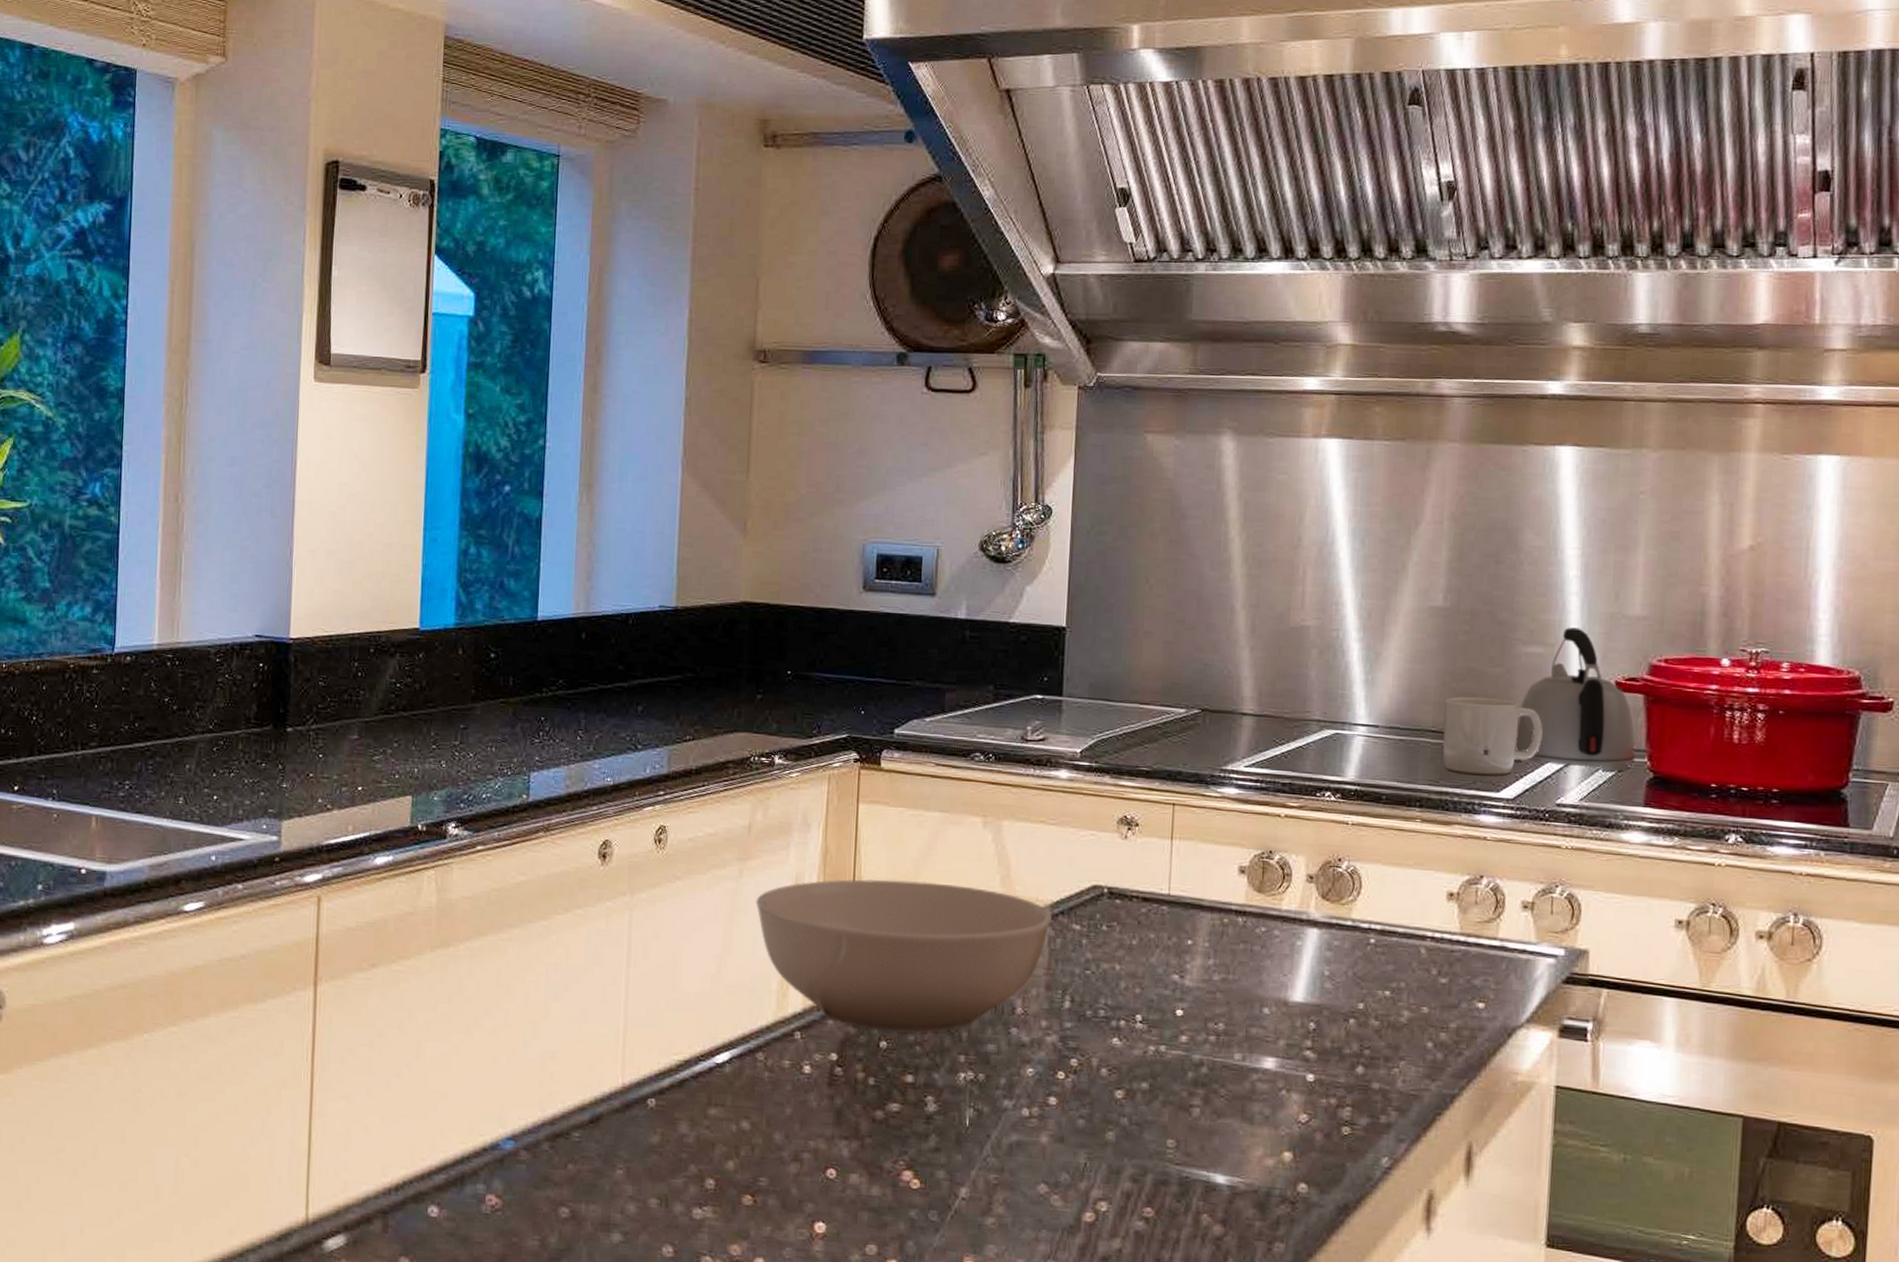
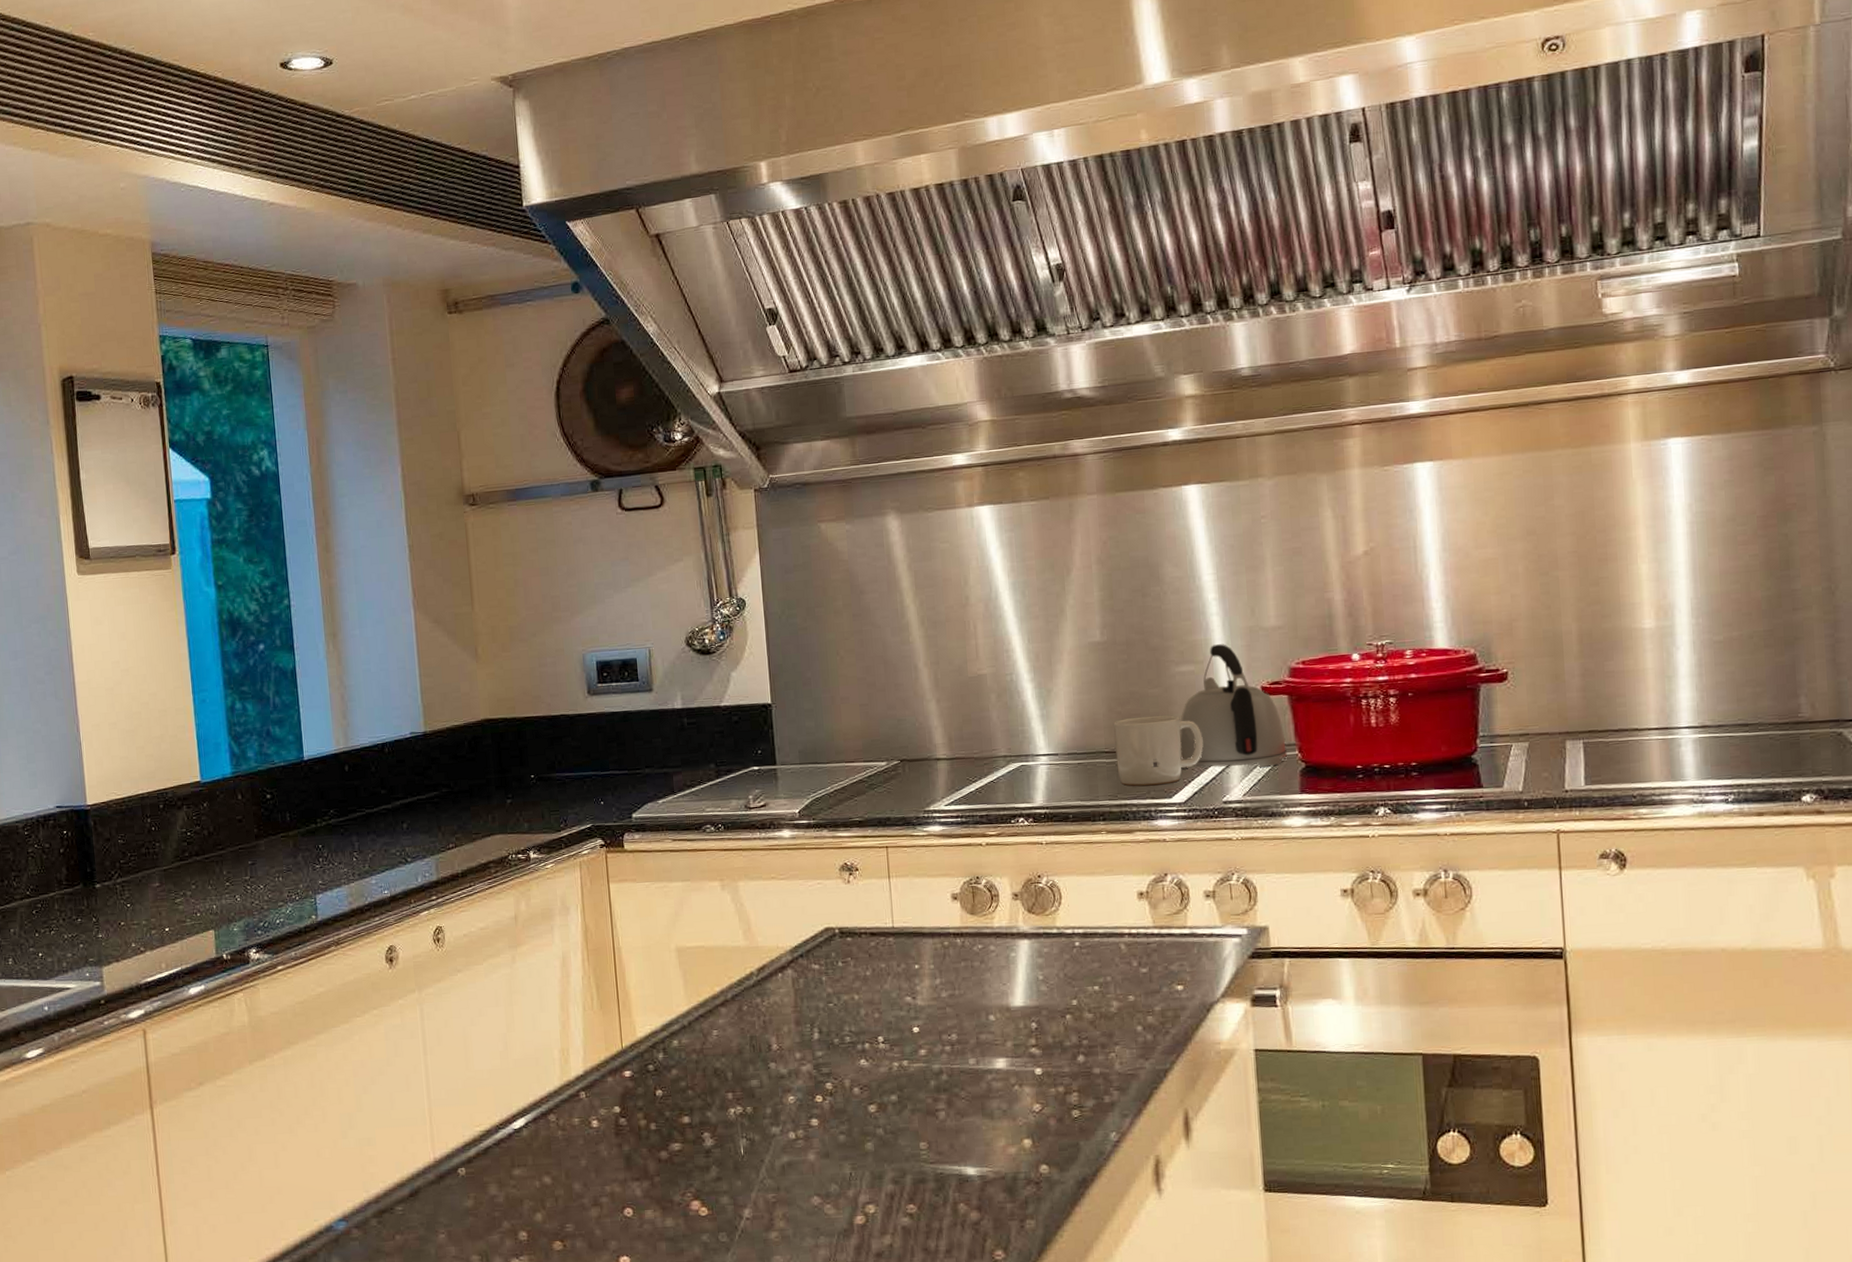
bowl: present [755,879,1052,1033] -> none [530,943,793,1082]

